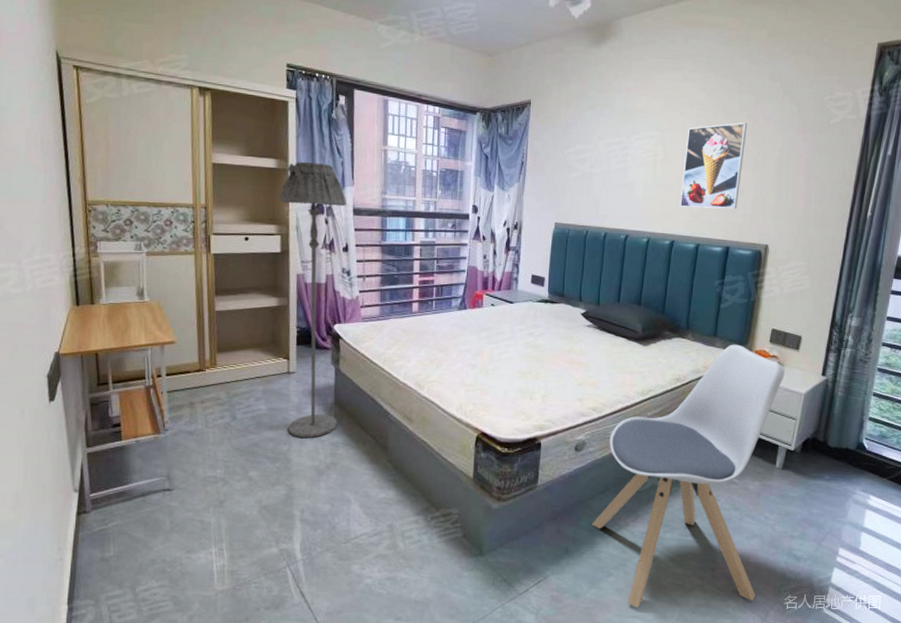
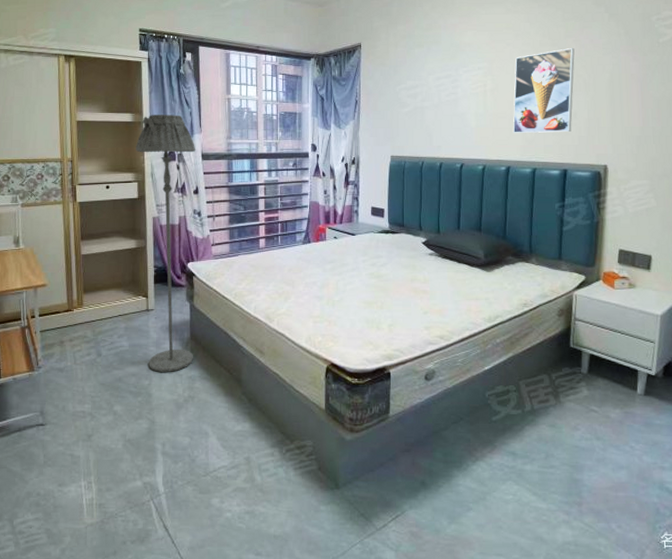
chair: present [591,344,785,608] -> none [446,266,637,545]

